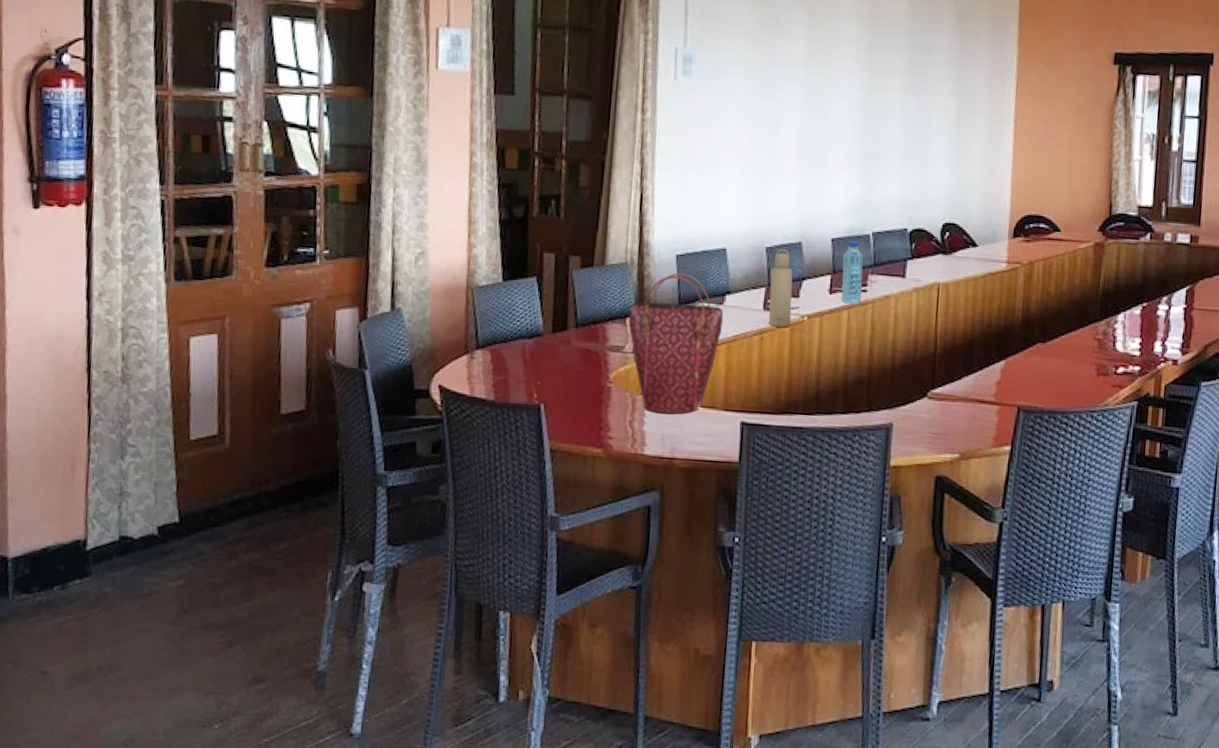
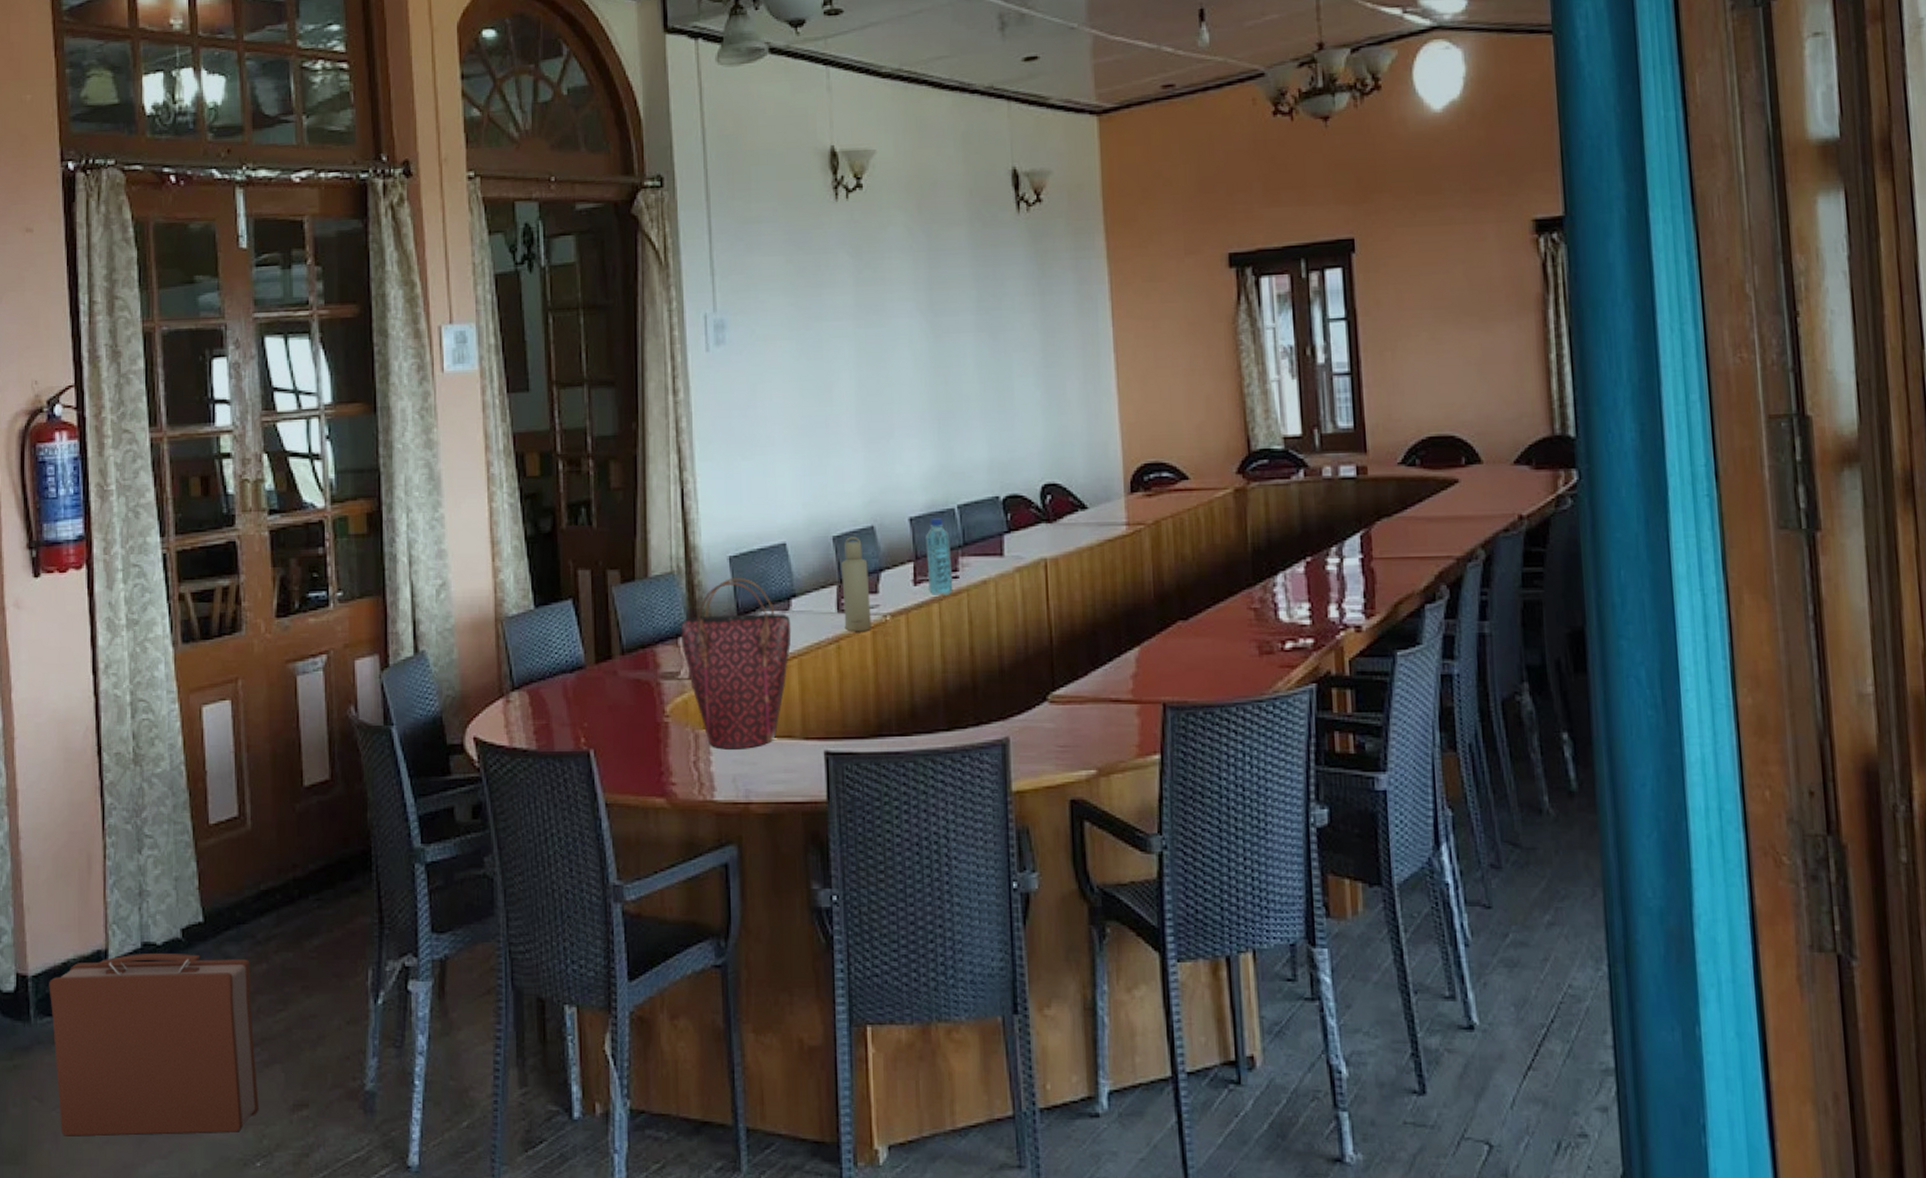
briefcase: none [28,545,220,699] -> present [49,952,259,1137]

